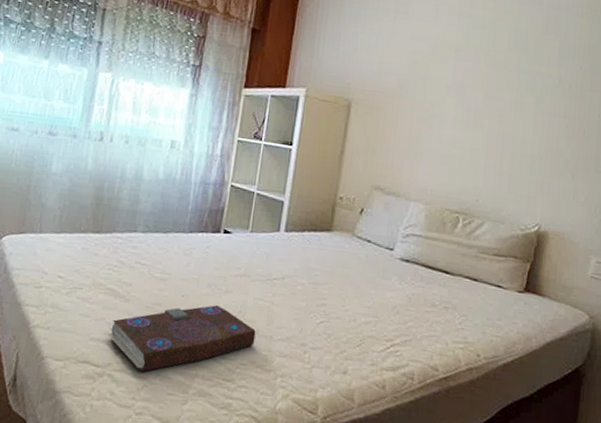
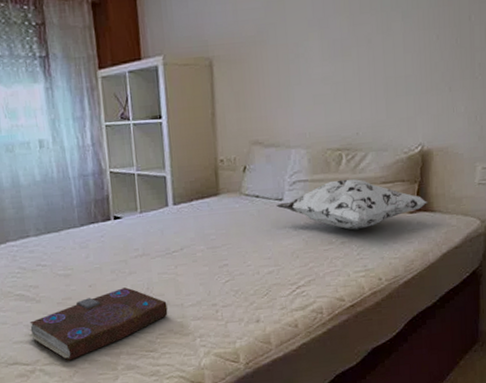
decorative pillow: none [385,242,538,298] -> present [276,178,428,230]

